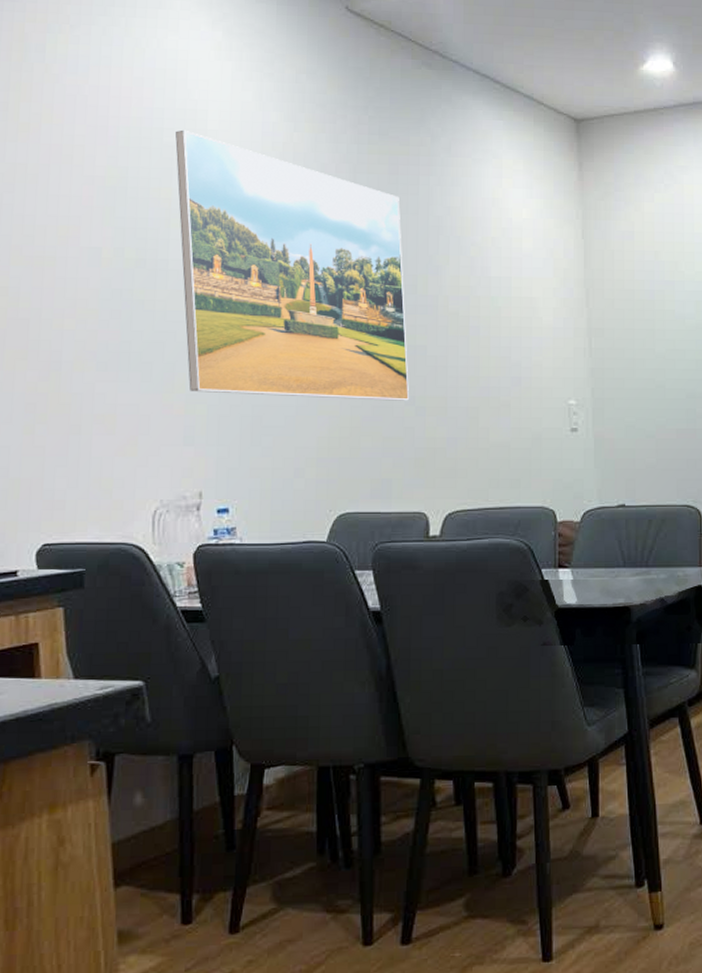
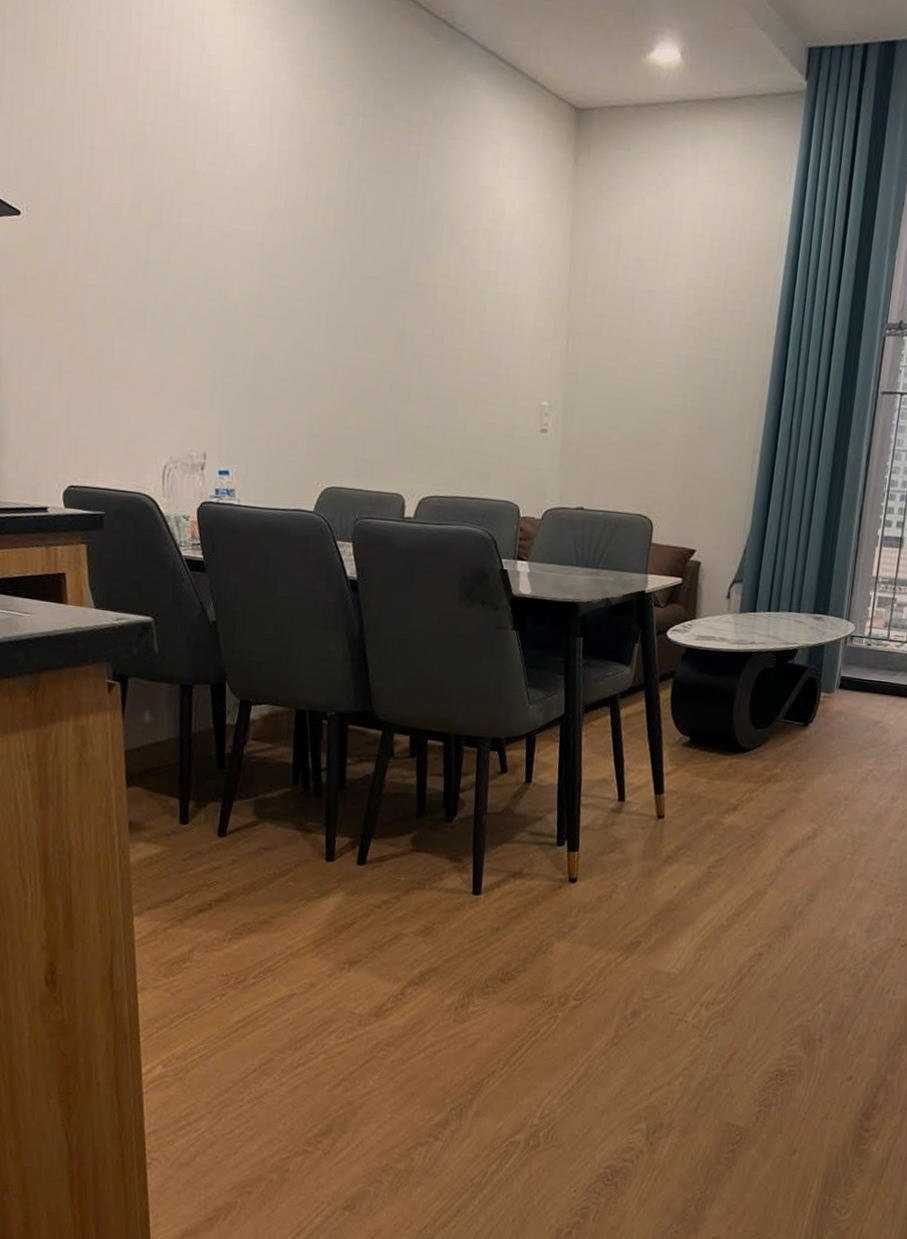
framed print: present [175,129,409,401] -> none [190,87,399,386]

